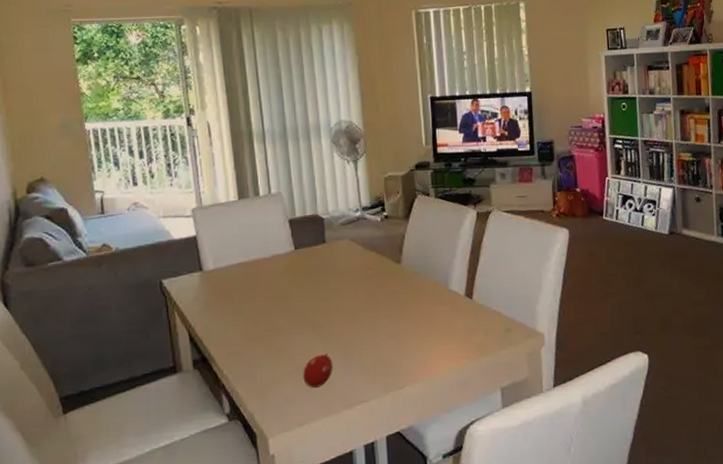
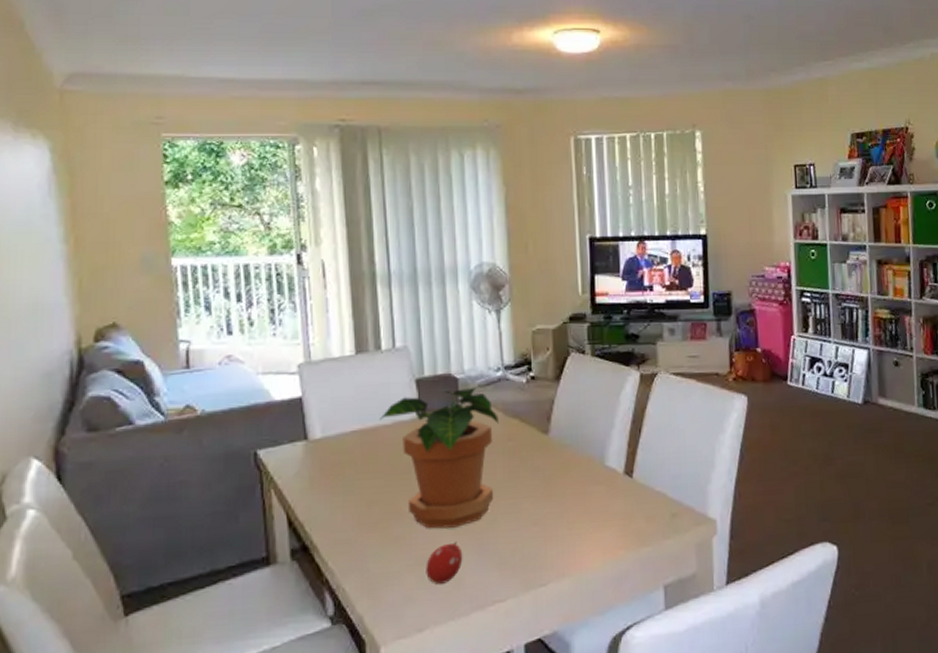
potted plant: none [261,226,359,343] -> present [380,388,499,529]

